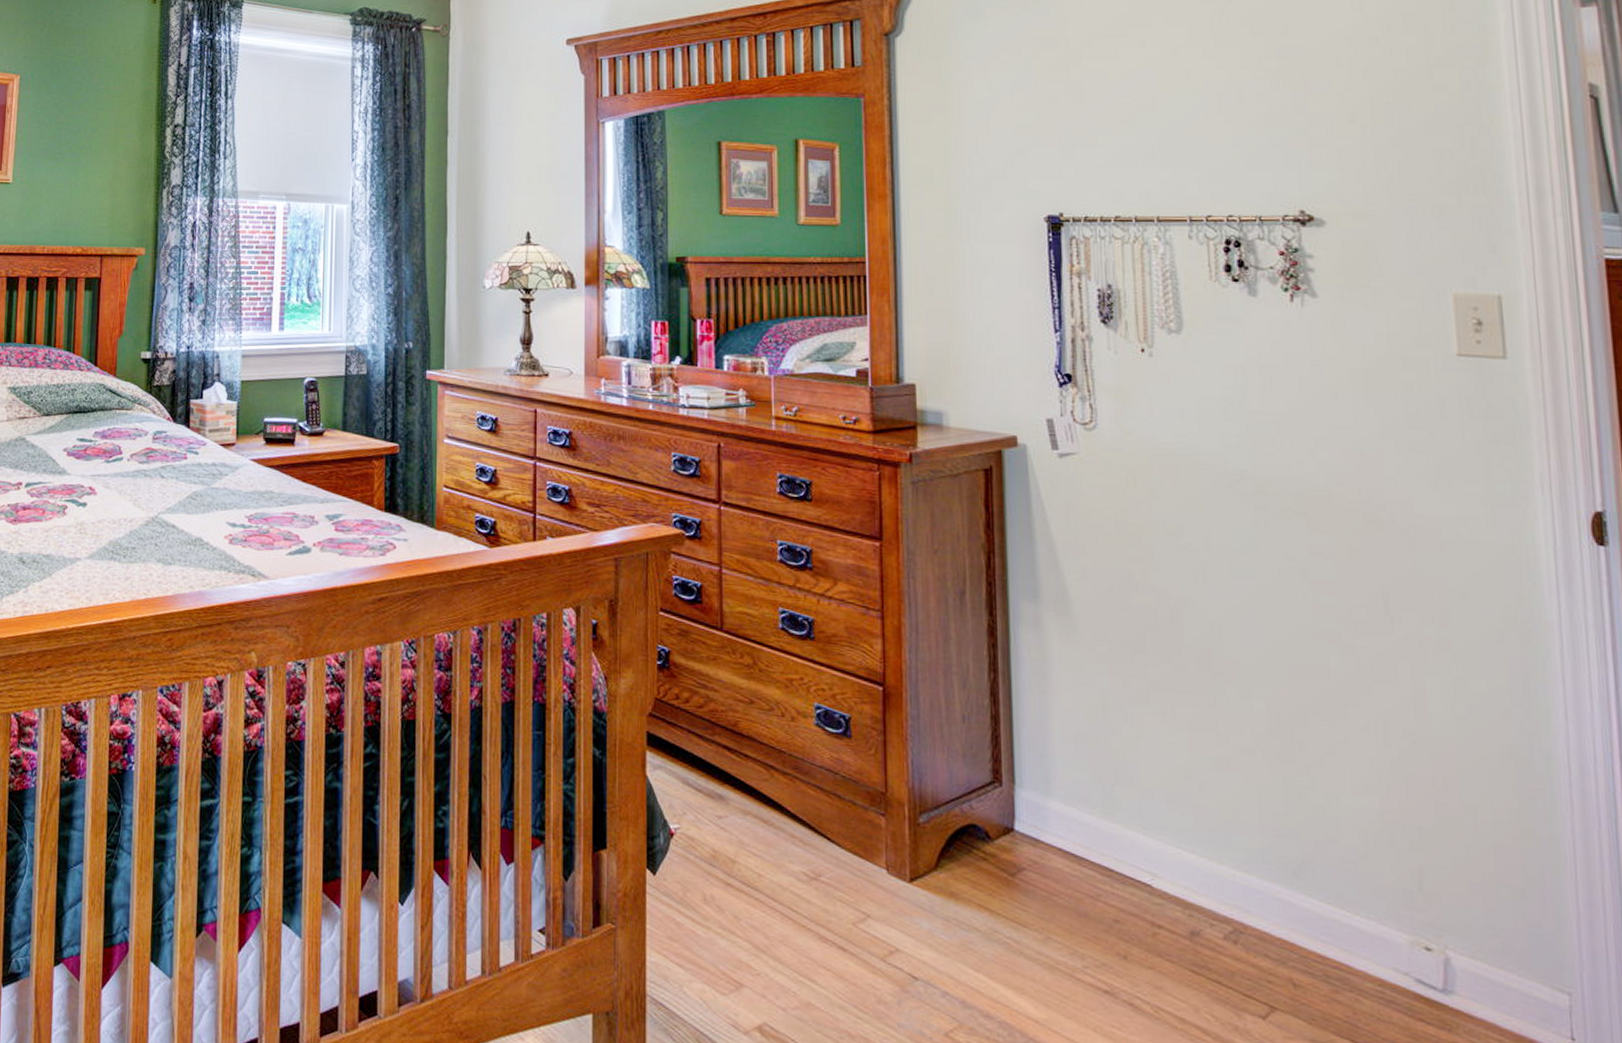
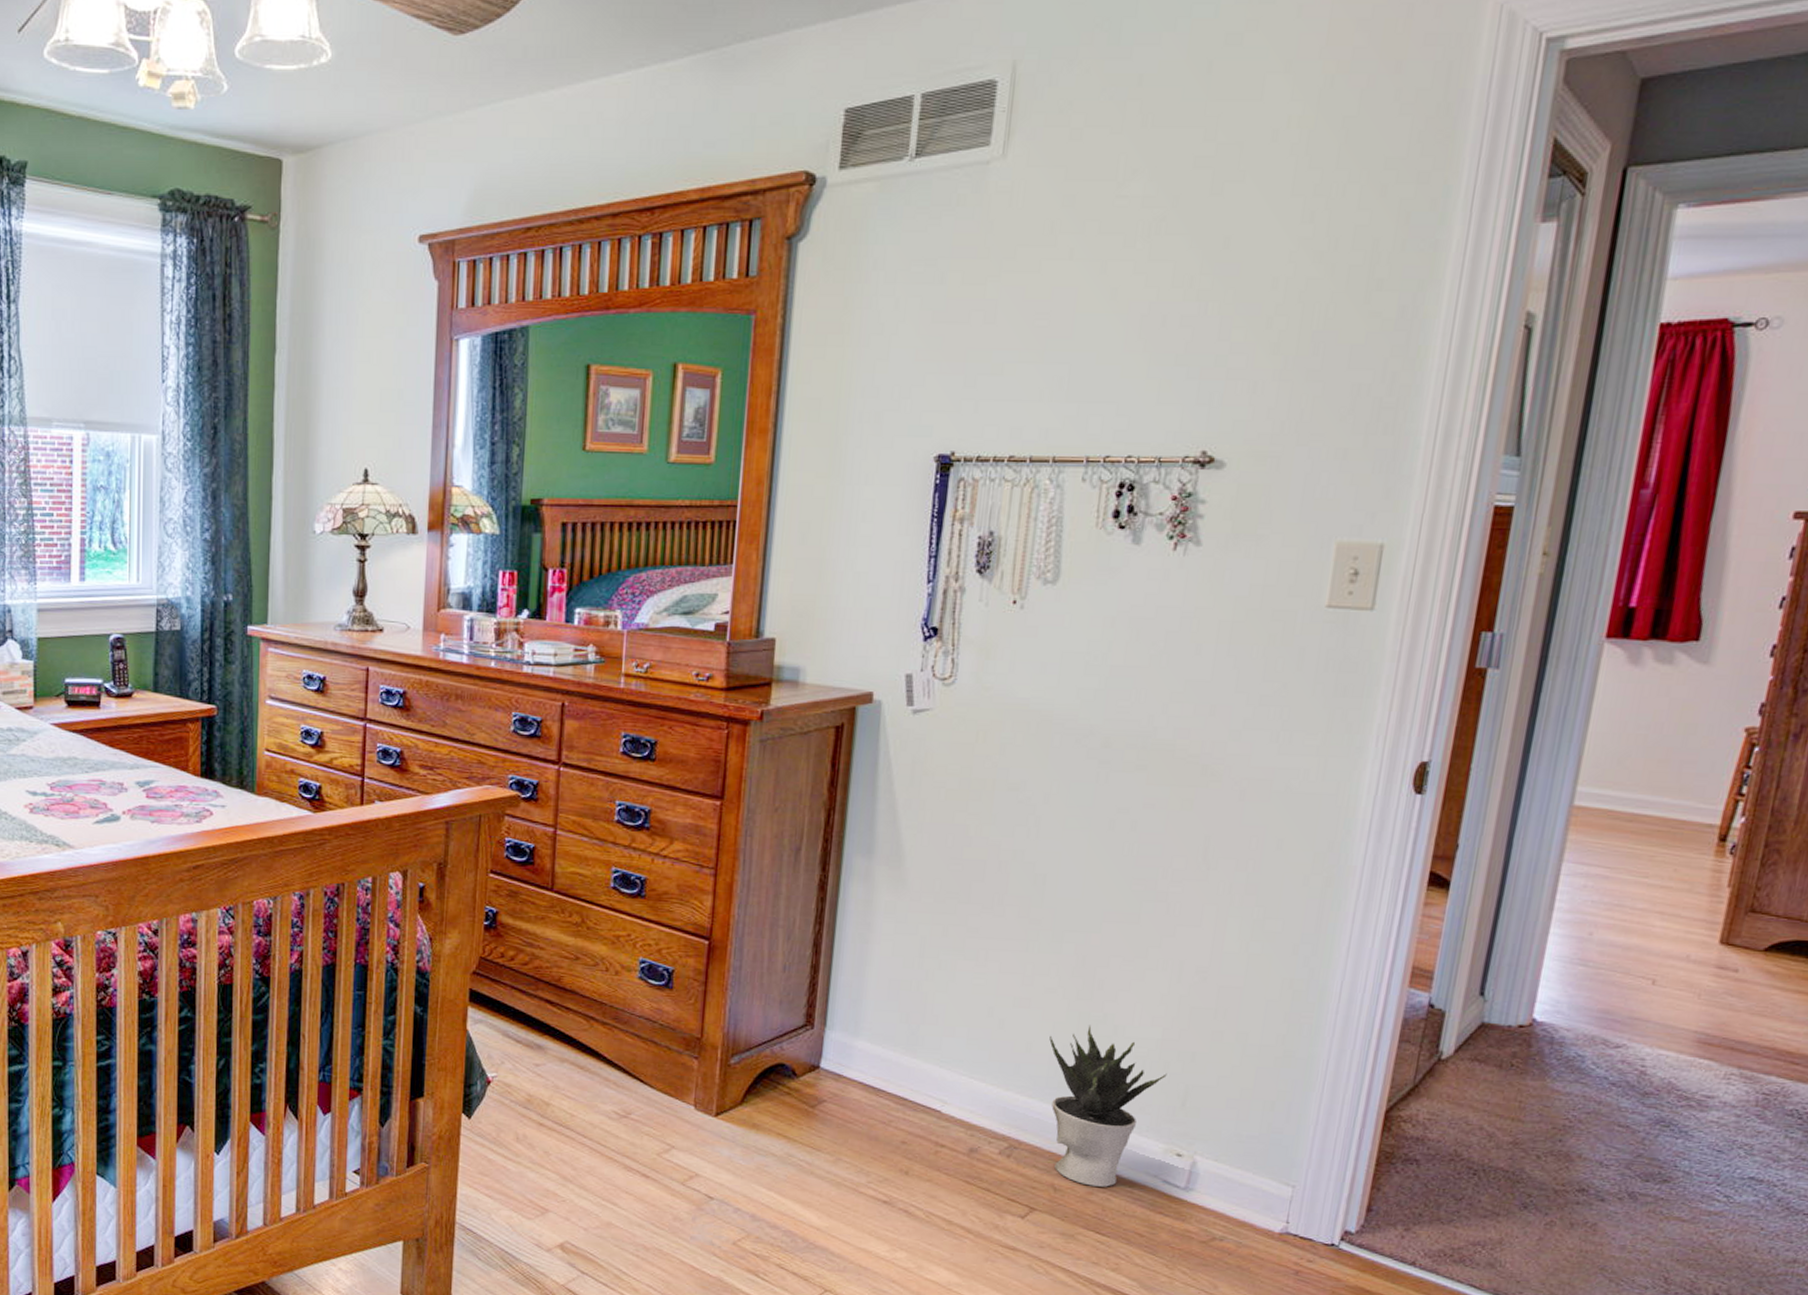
potted plant: none [1257,791,1395,985] -> present [1049,1025,1167,1187]

